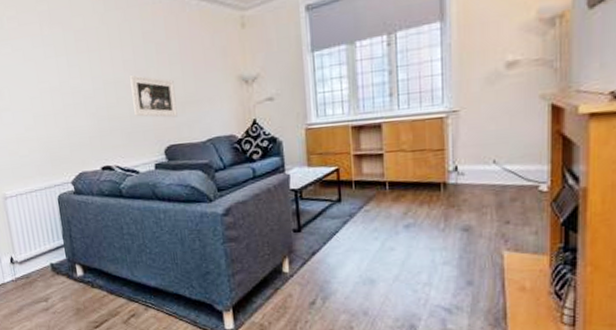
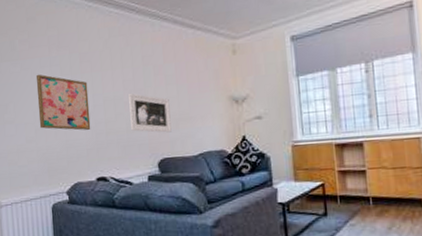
wall art: none [29,55,92,117] -> present [36,74,91,131]

